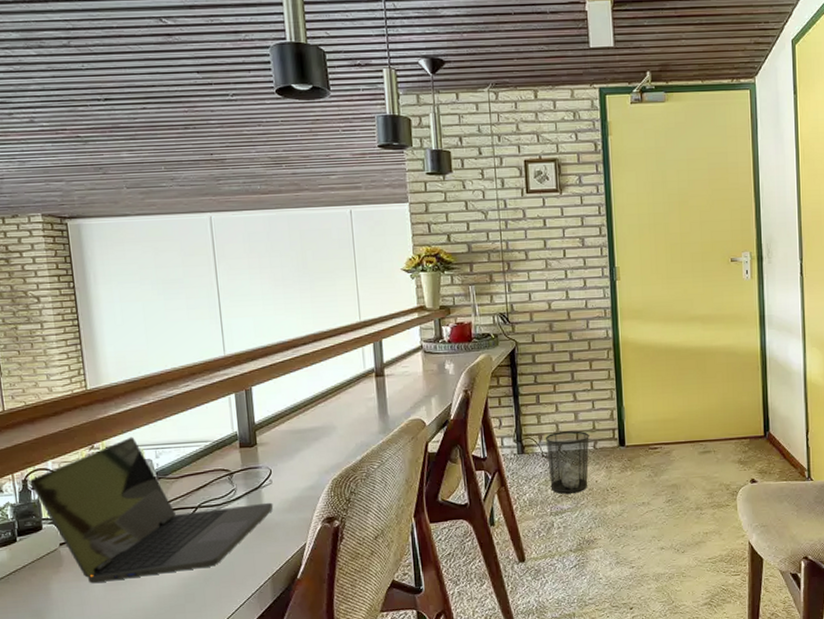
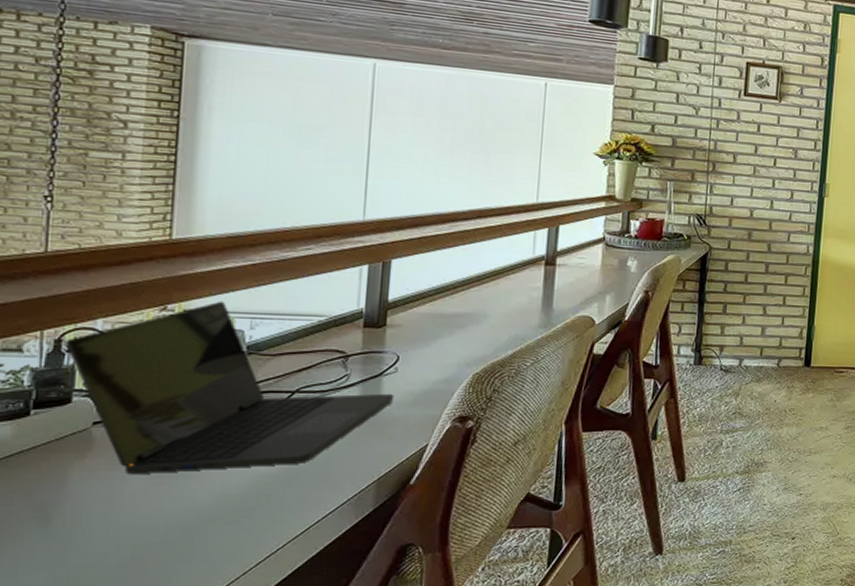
waste bin: present [545,430,590,494] -> none [724,345,774,412]

